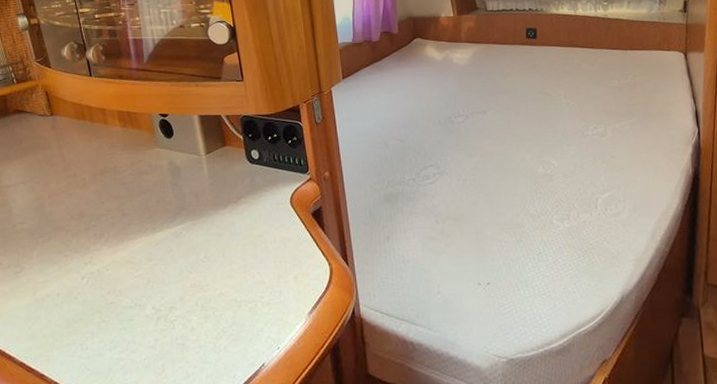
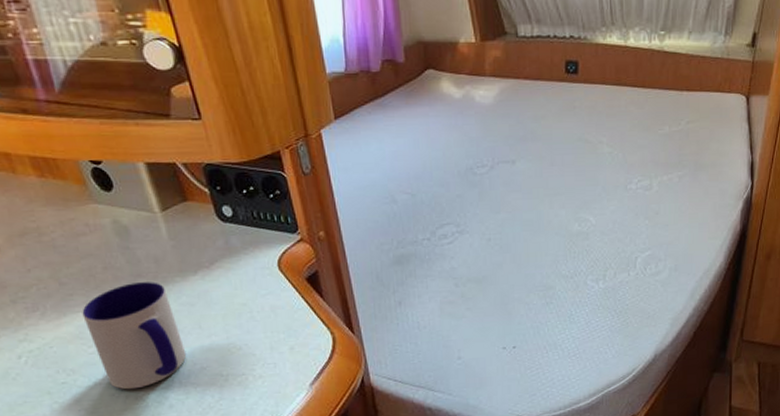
mug: none [135,214,210,312] -> present [82,282,187,390]

